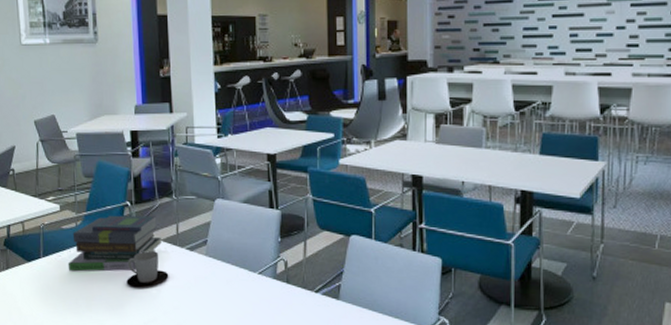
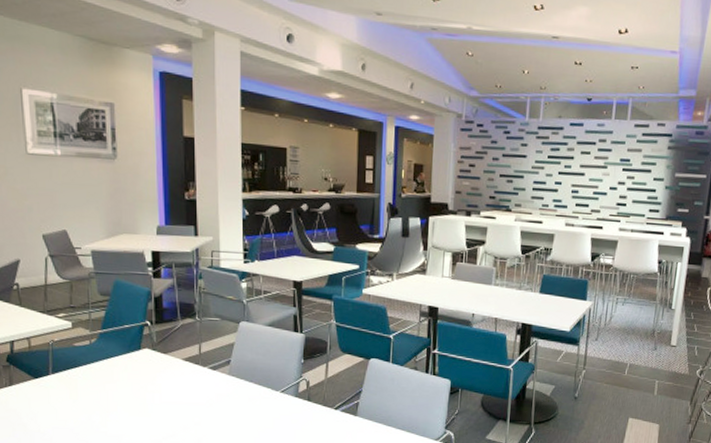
books: present [67,215,161,272] -> none [80,334,183,389]
cup: present [126,251,169,288] -> none [145,369,190,405]

